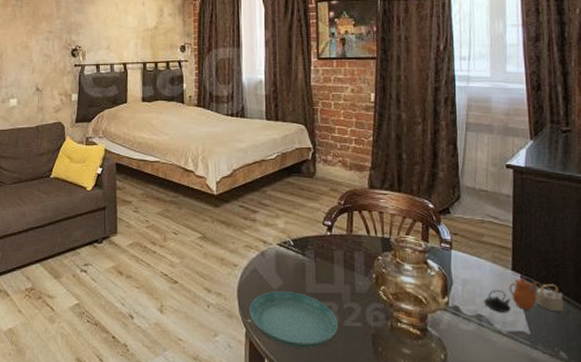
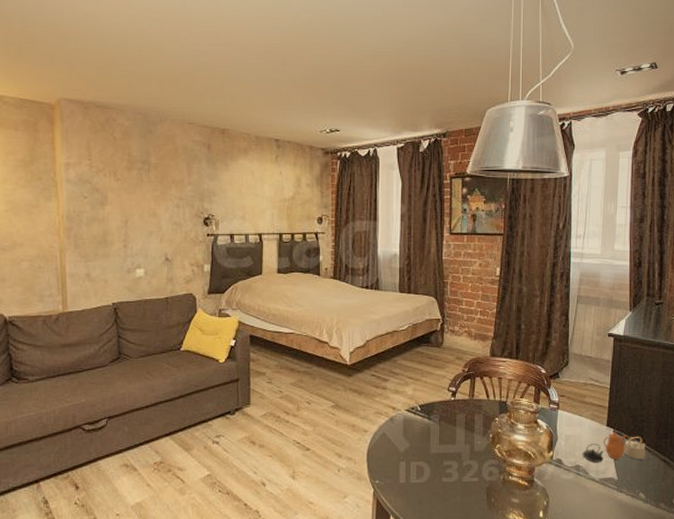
saucer: present [249,291,338,348] -> none [377,453,457,504]

